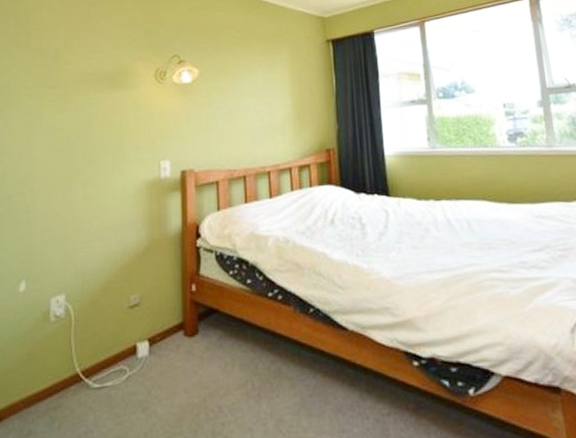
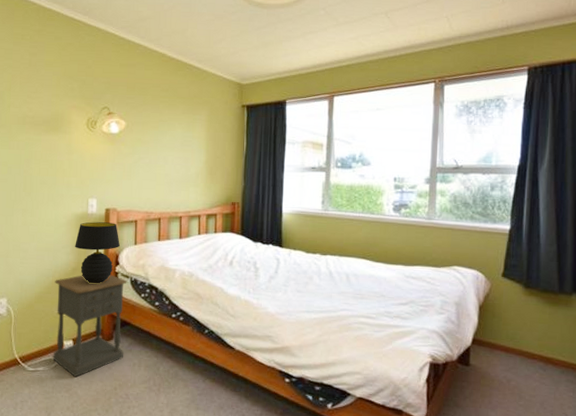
nightstand: none [124,250,212,391] -> present [52,274,128,378]
table lamp: none [147,187,201,265] -> present [75,222,121,284]

